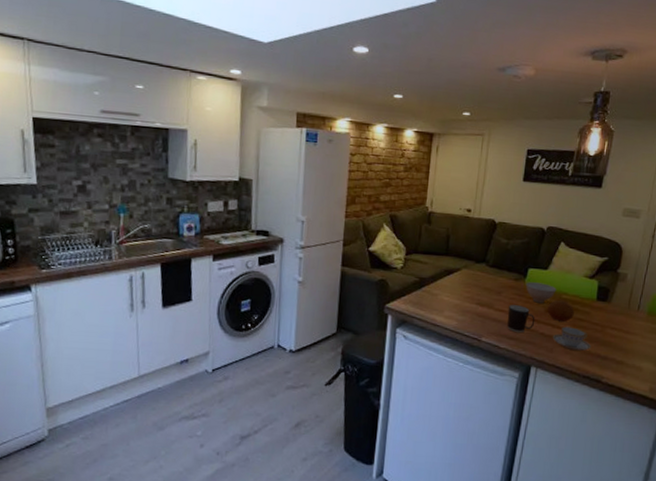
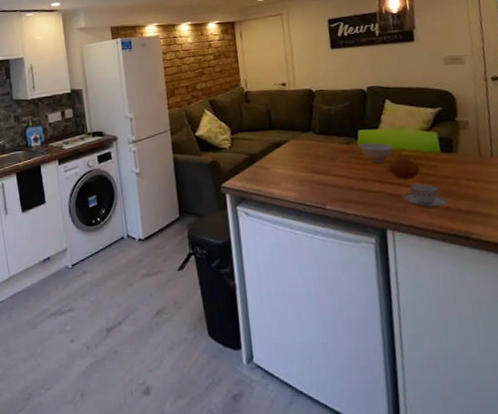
mug: present [507,305,535,333] -> none [346,168,379,197]

